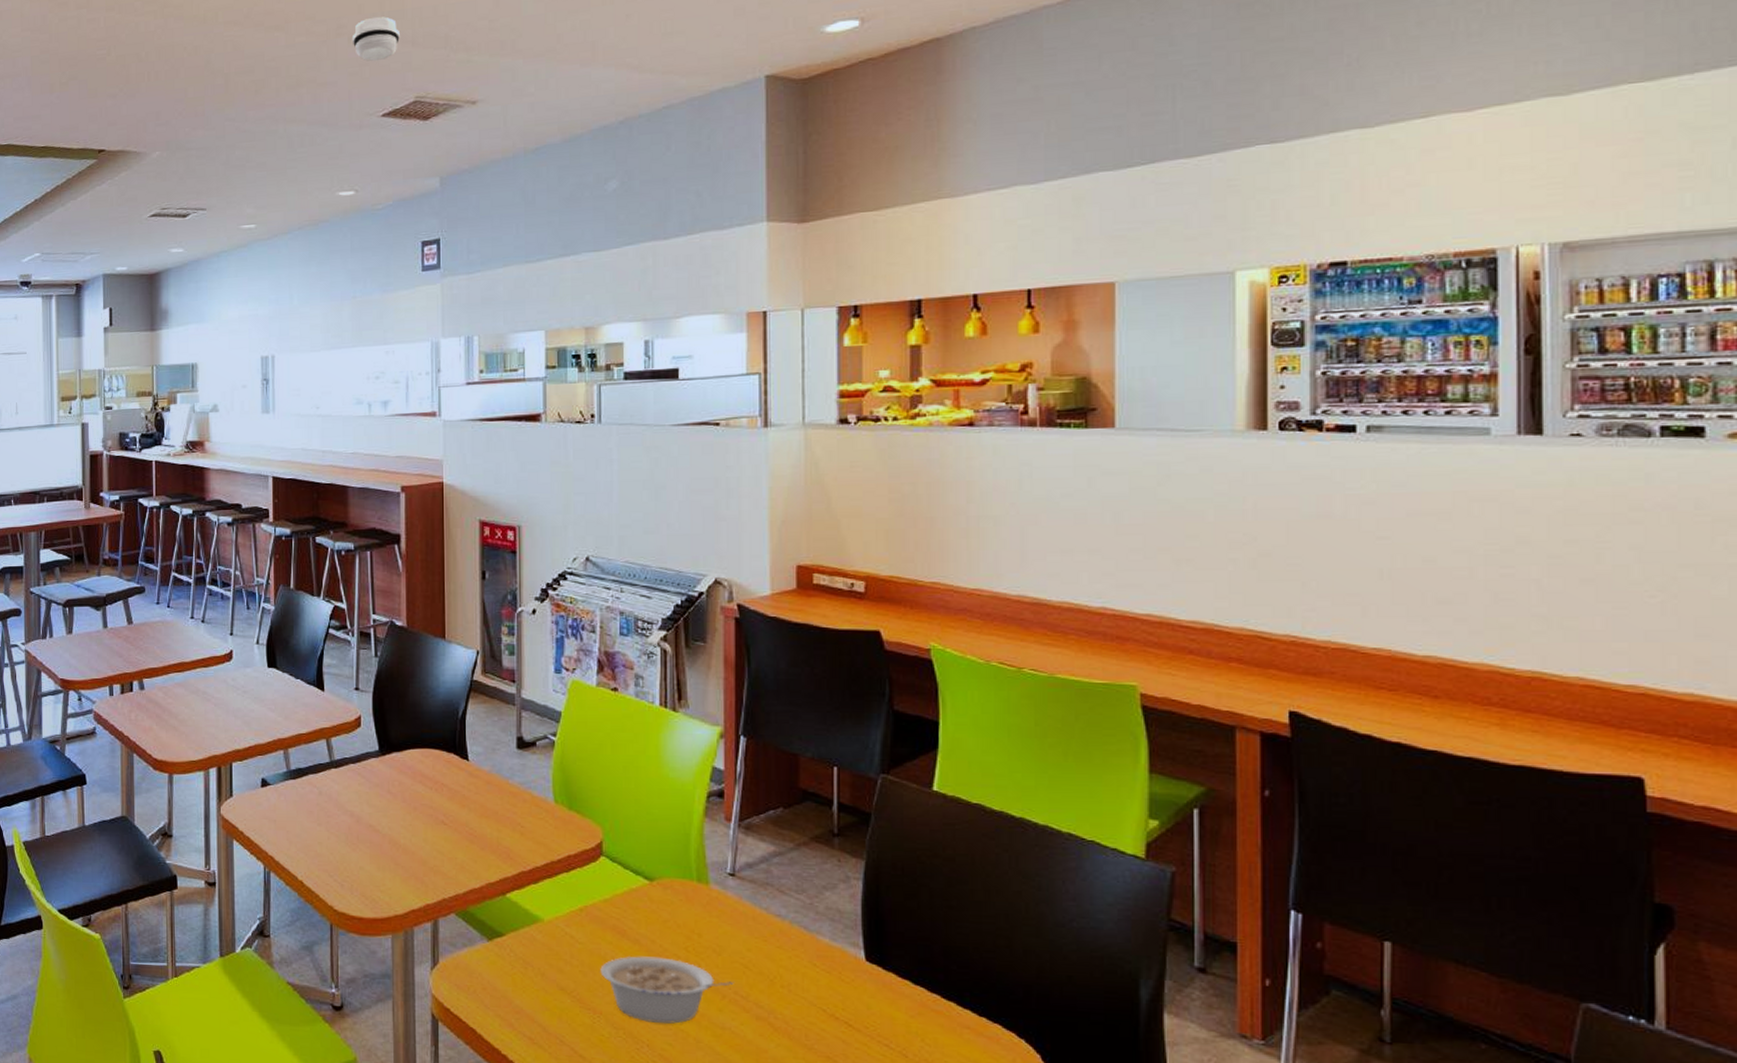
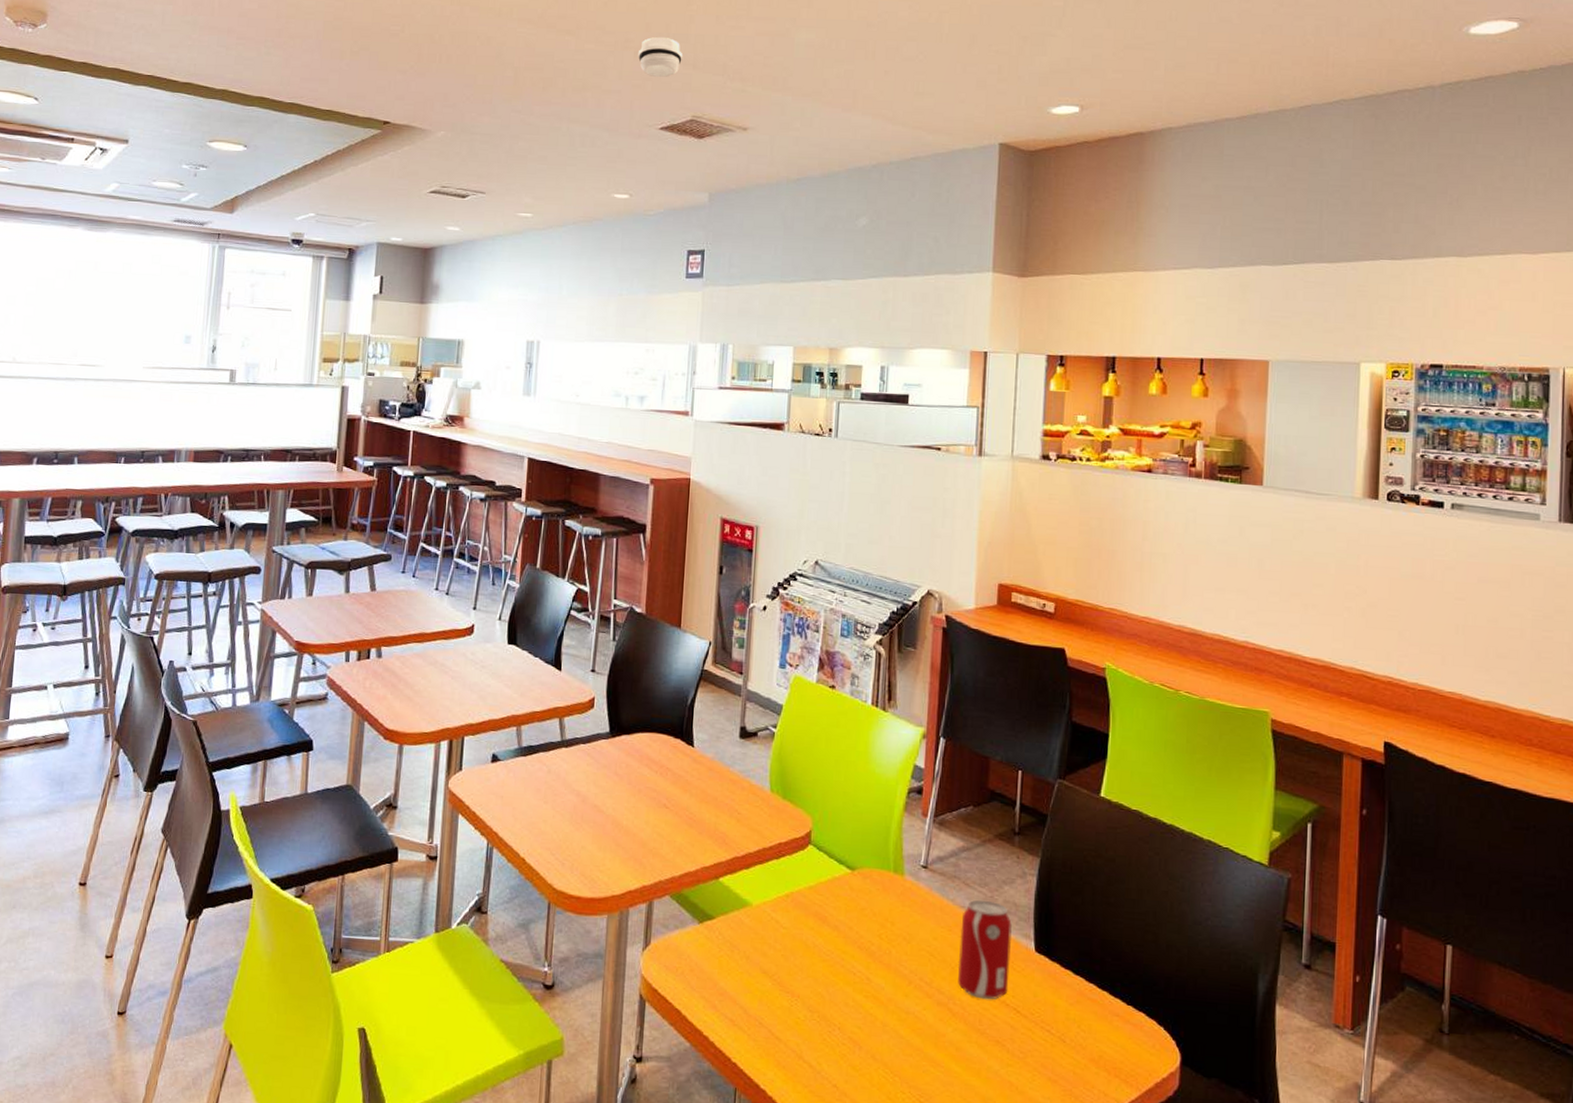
legume: present [600,956,734,1024] -> none [801,942,920,1008]
beverage can: none [776,907,837,1014] -> present [957,899,1012,1000]

